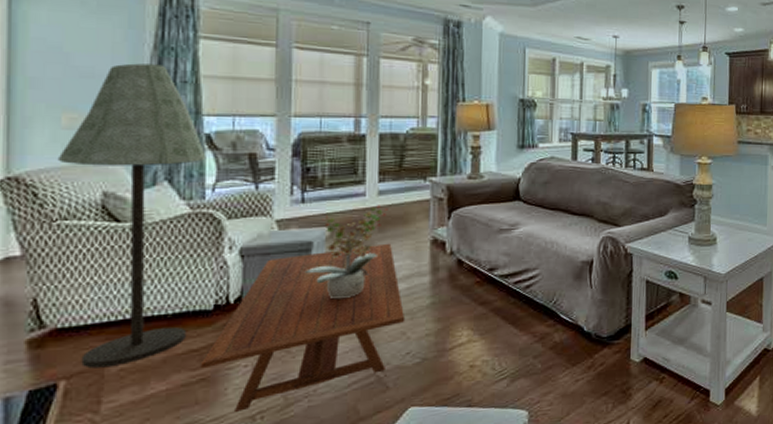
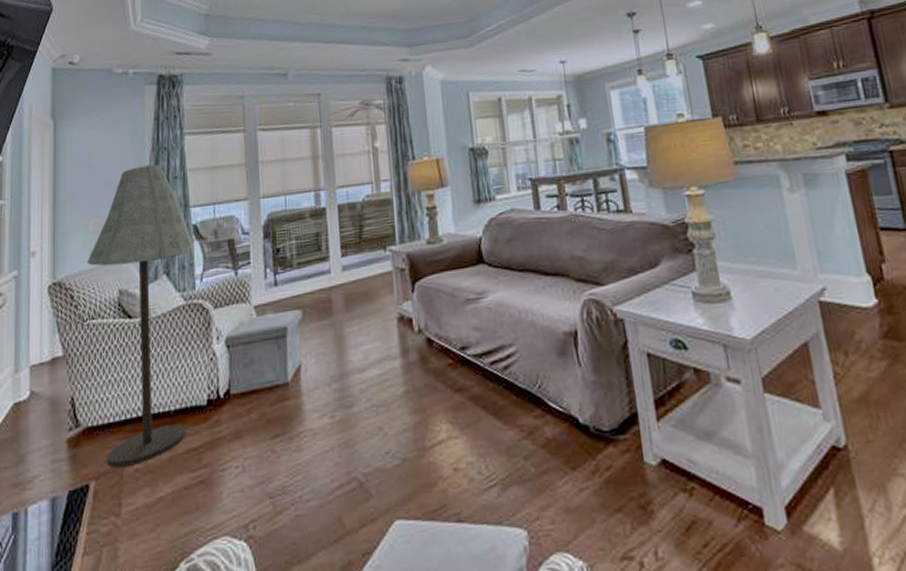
coffee table: present [200,243,405,412] -> none [198,324,381,520]
potted plant: present [304,205,388,300] -> none [282,281,353,390]

